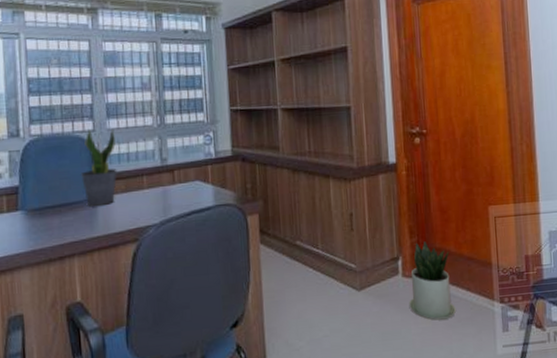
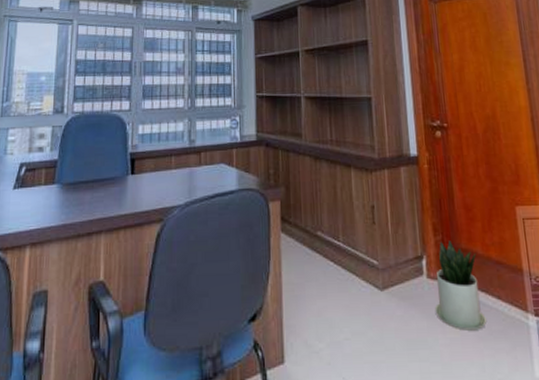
potted plant: present [80,128,117,206] -> none [114,108,149,183]

